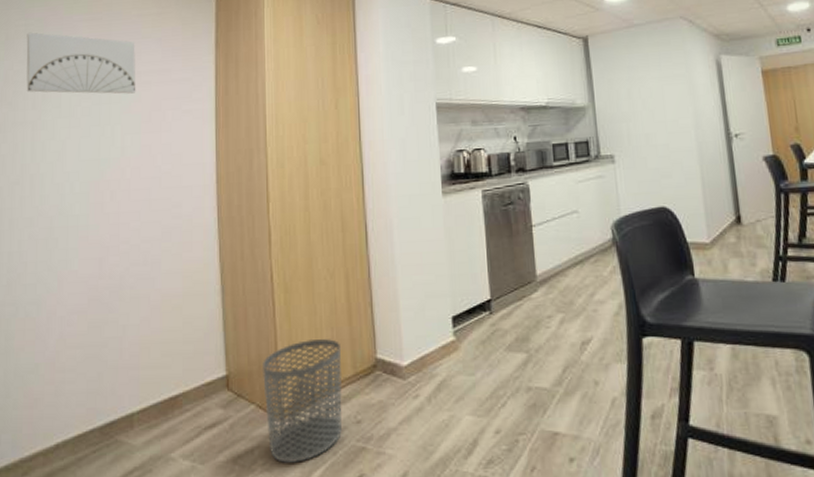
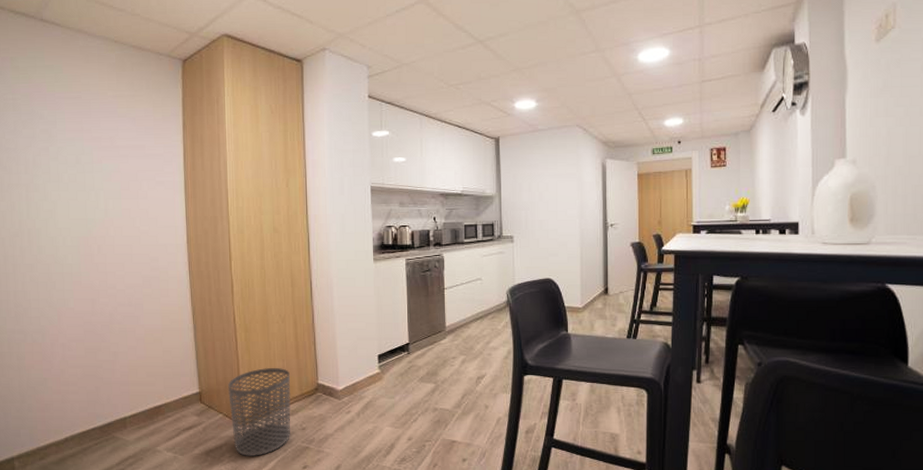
wall art: present [26,32,136,94] -> none [15,106,115,165]

